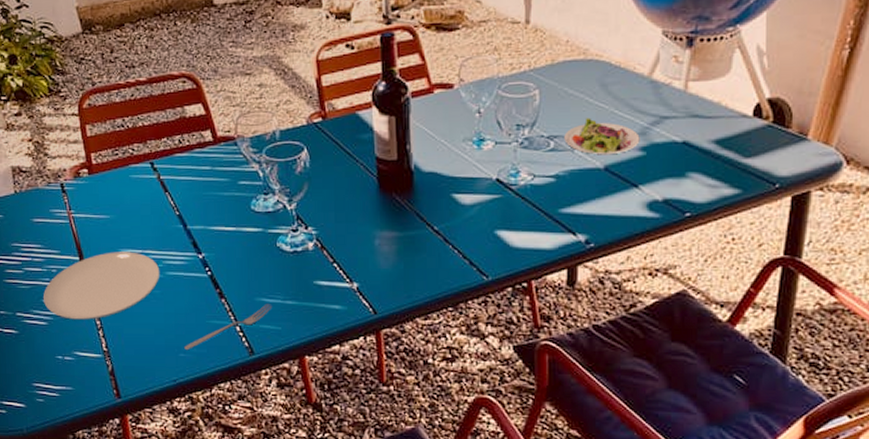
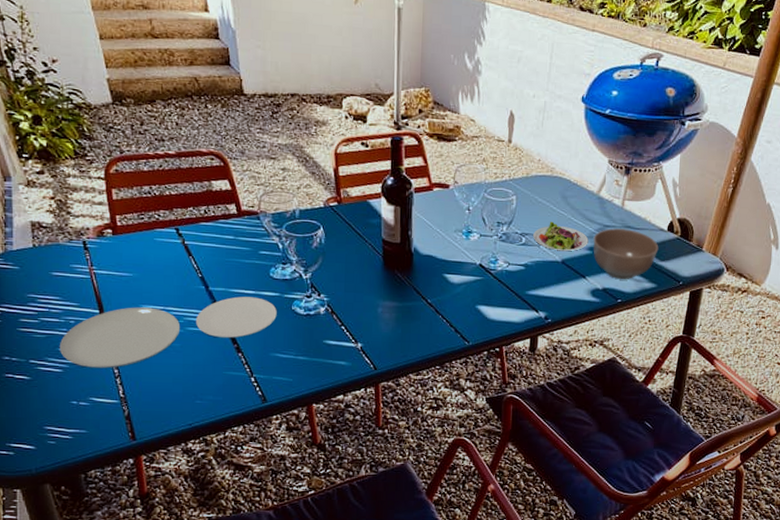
plate: none [176,234,261,283] -> present [196,296,277,339]
fork: present [184,304,273,351] -> none [201,358,286,398]
bowl: none [646,119,741,186] -> present [593,228,659,279]

